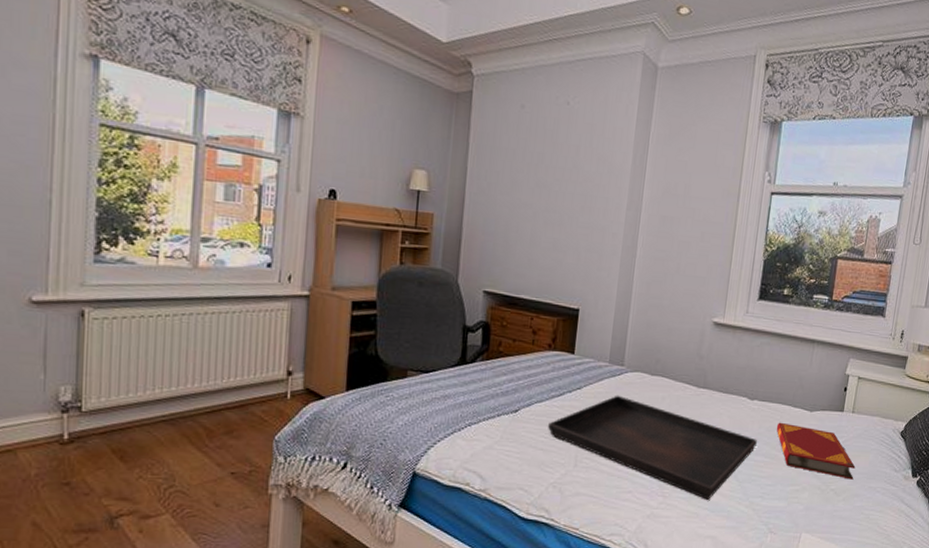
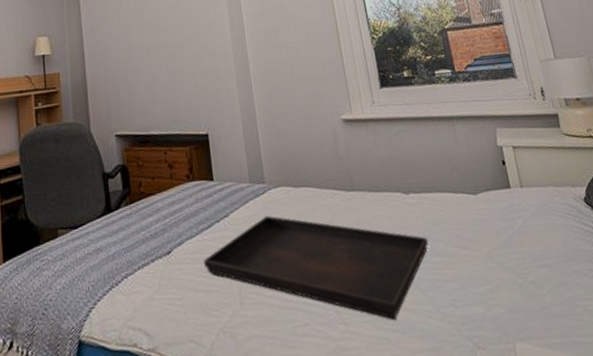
hardback book: present [776,422,856,480] -> none [443,212,551,266]

